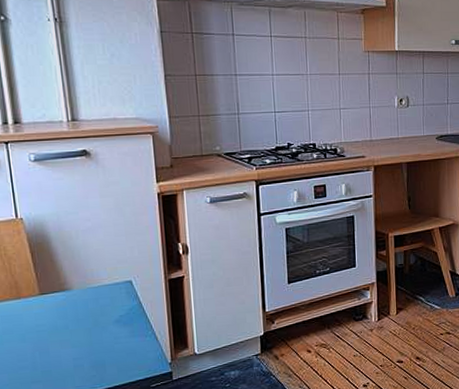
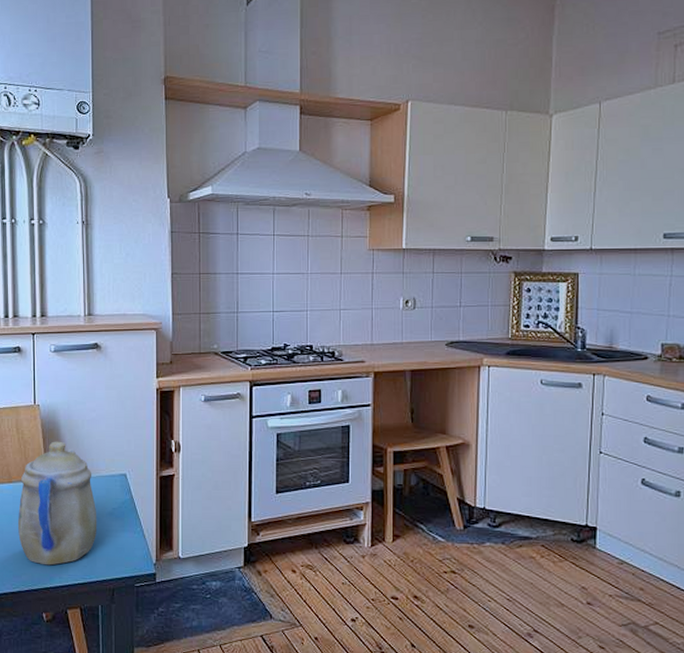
teapot: none [9,254,104,381] -> present [18,441,97,566]

